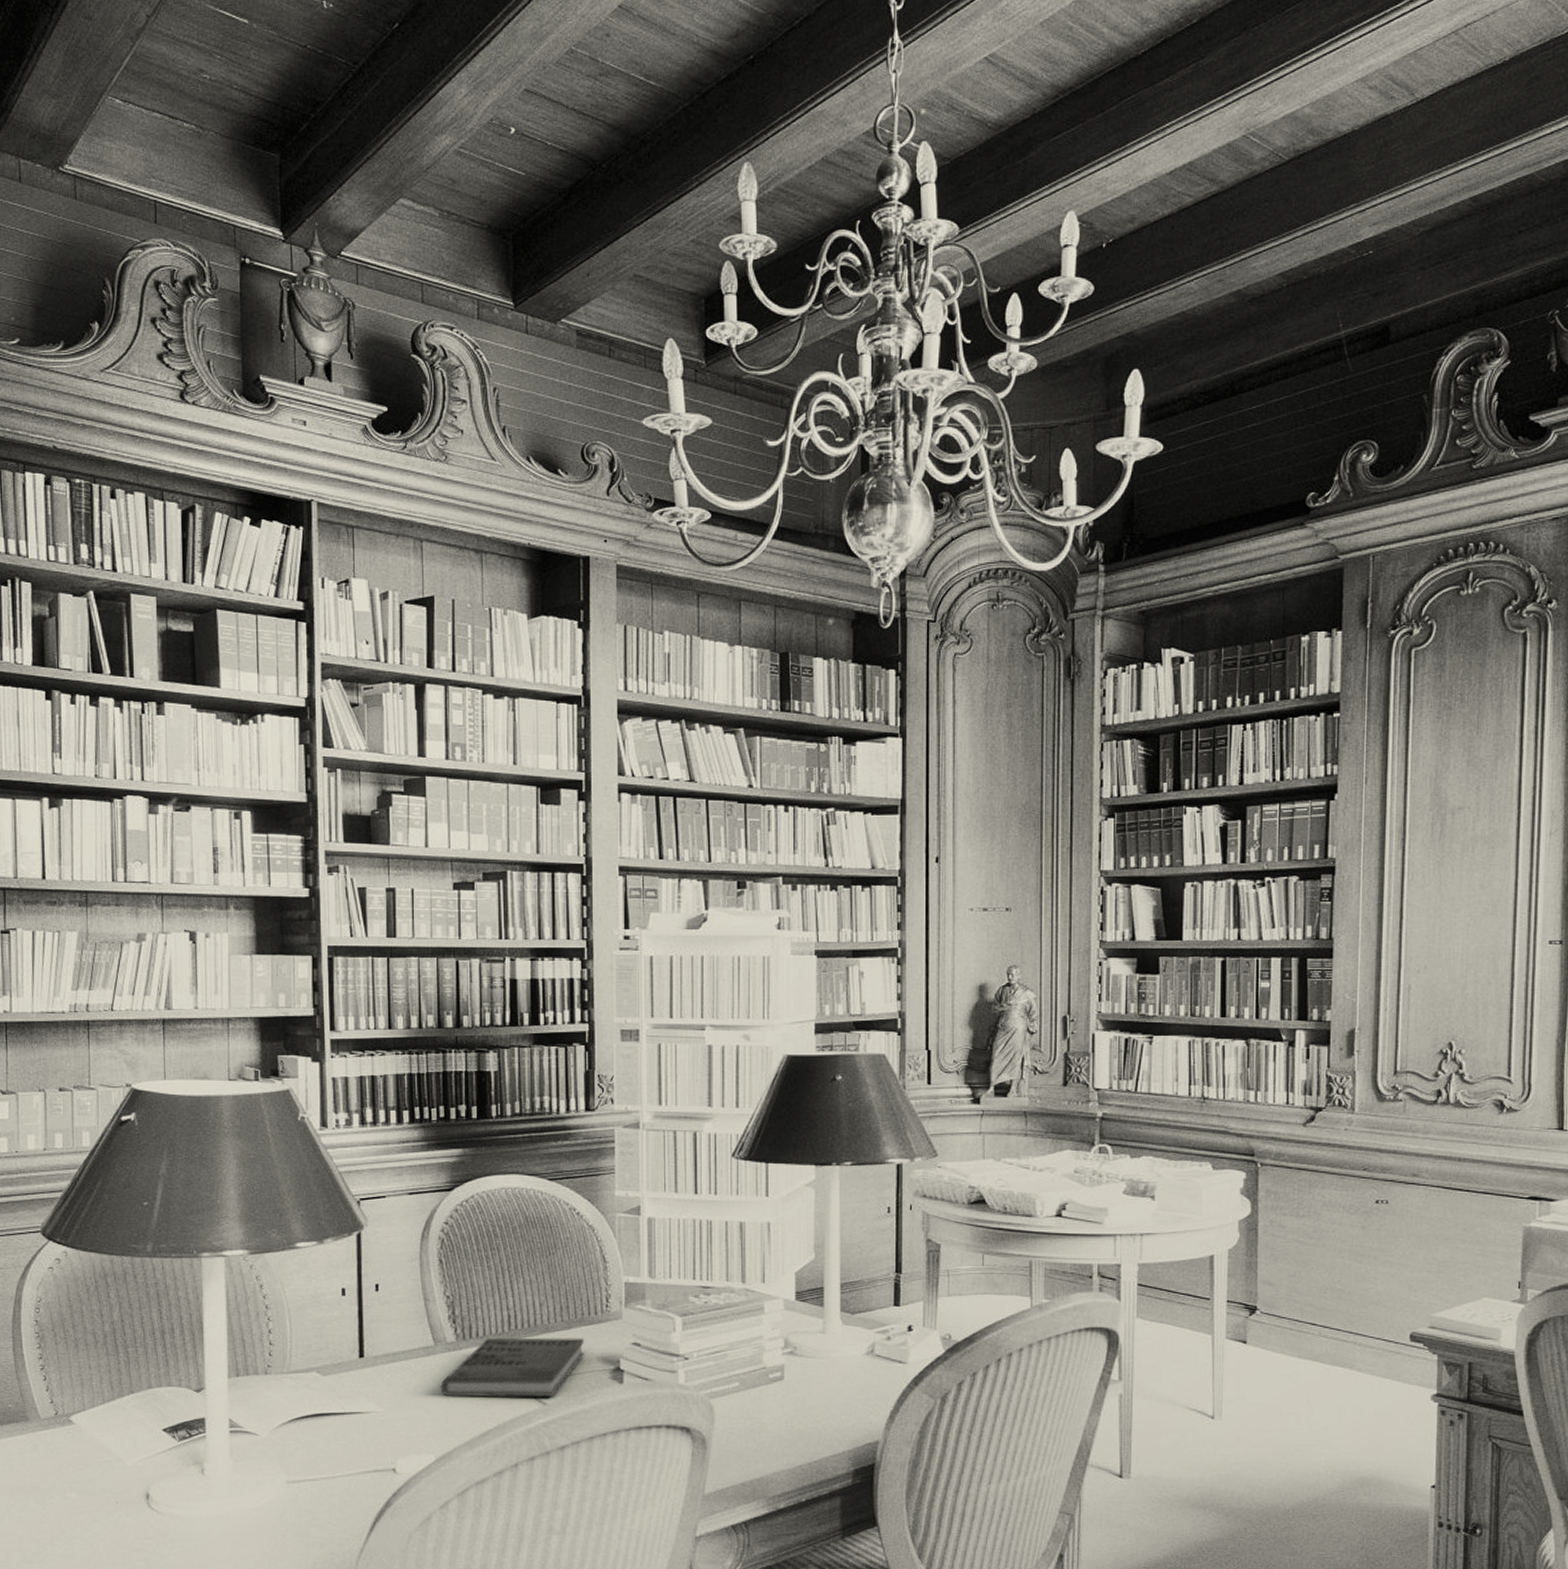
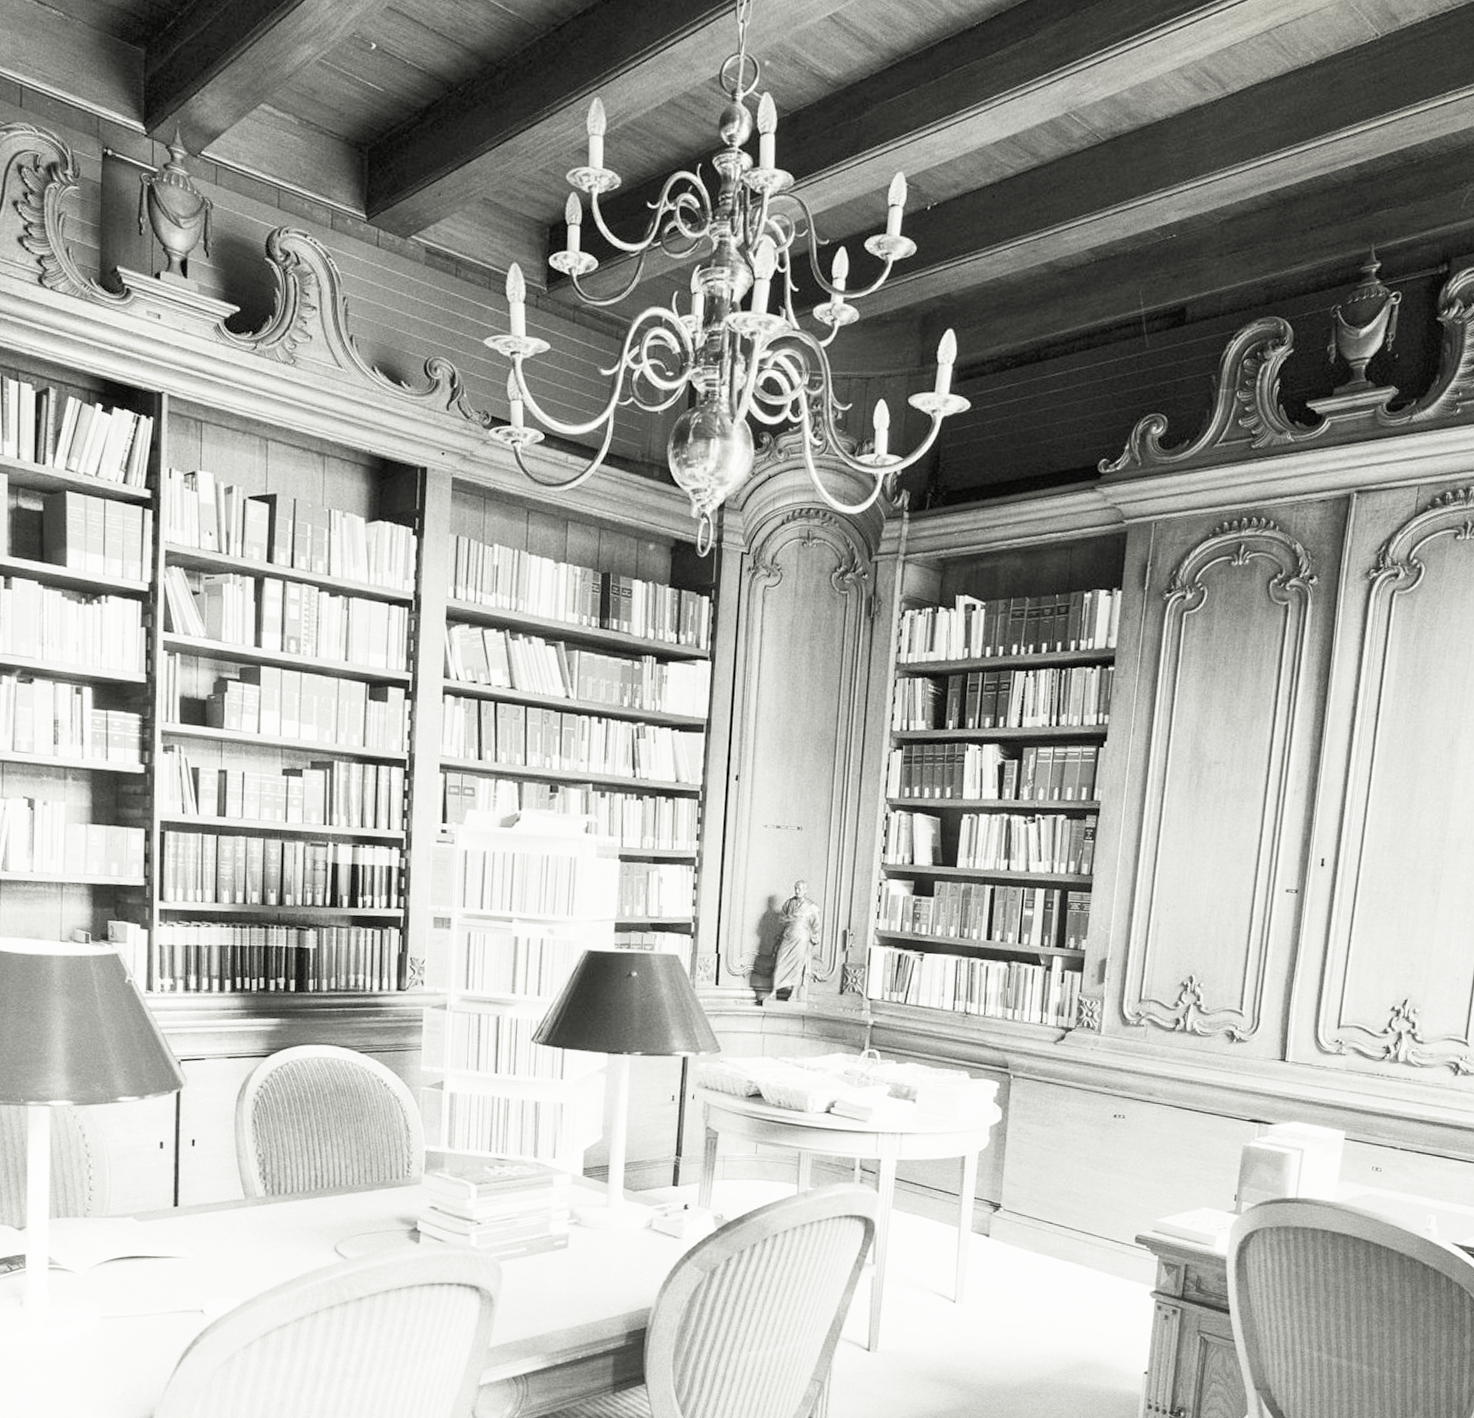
book: present [440,1337,584,1398] -> none [248,1195,385,1252]

